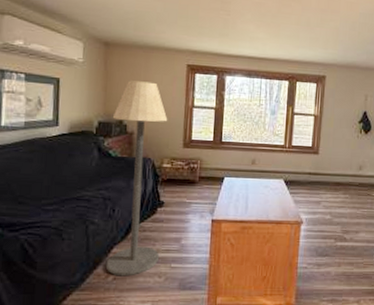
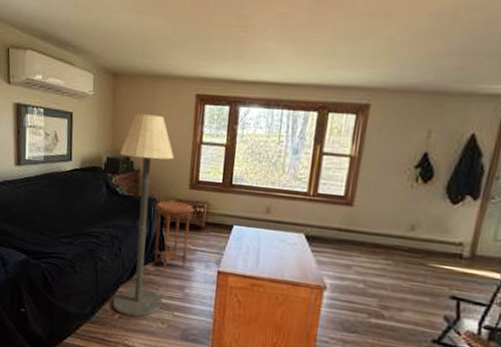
side table: none [149,159,188,226] -> present [154,201,194,271]

